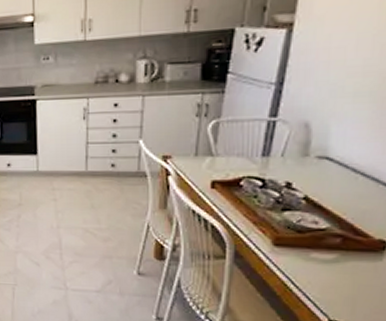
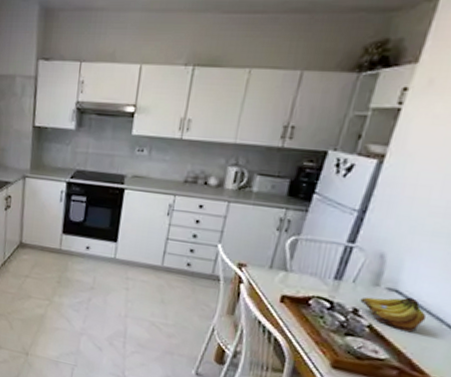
fruit: none [292,162,362,198] -> present [360,297,427,332]

